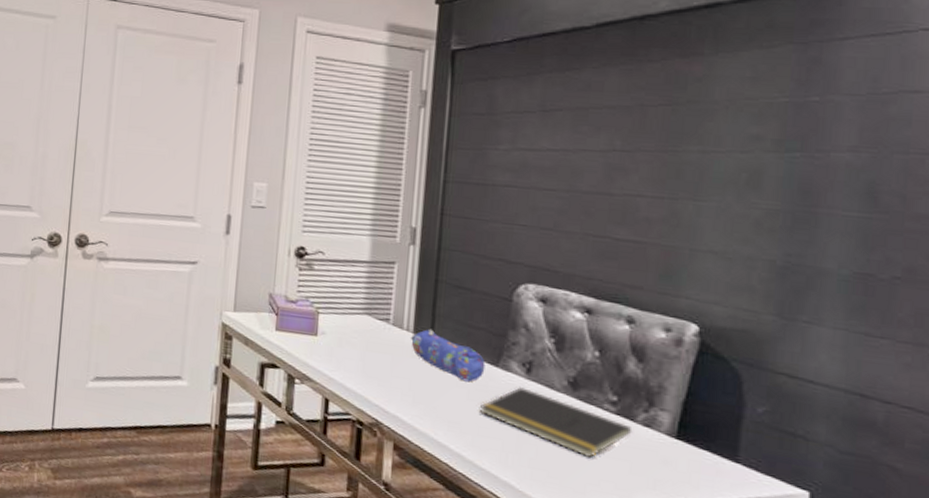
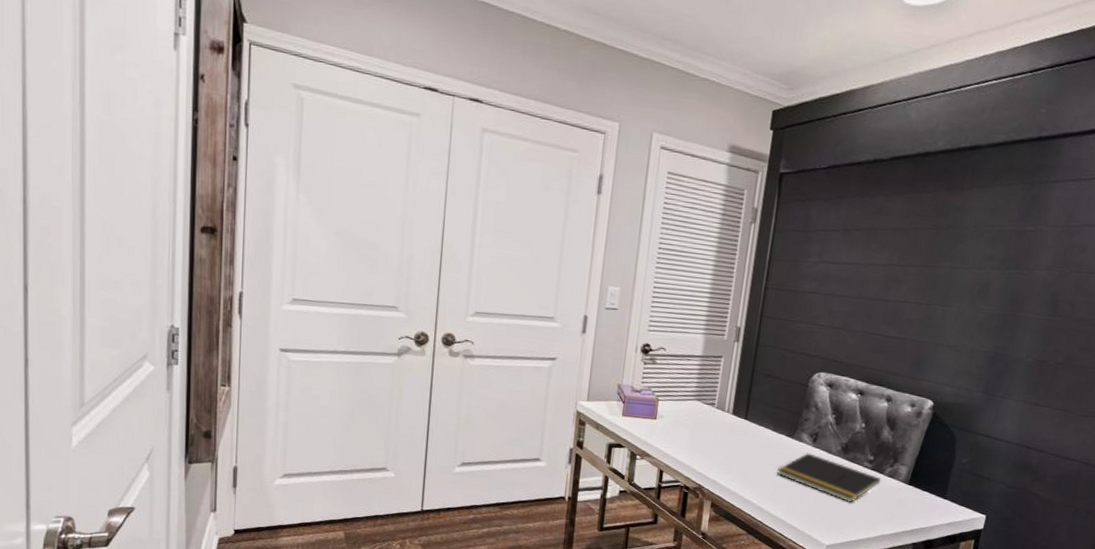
pencil case: present [410,329,486,382] -> none [729,410,784,451]

